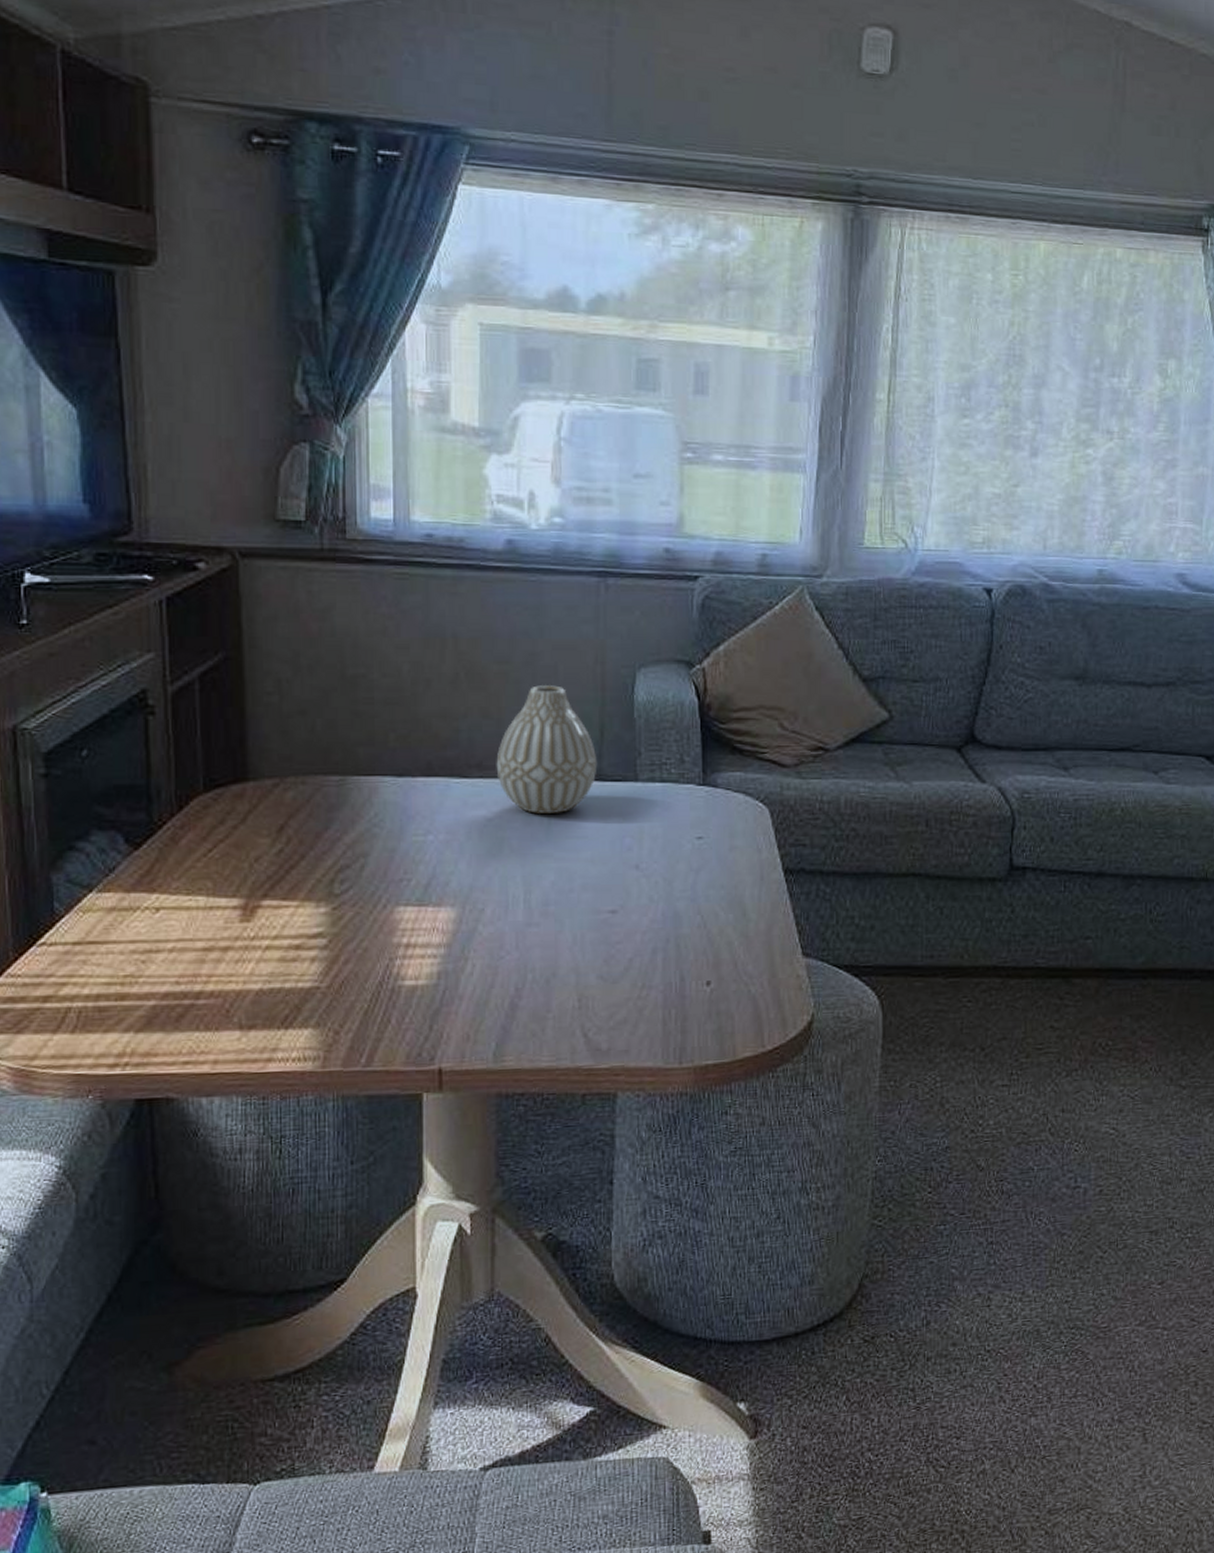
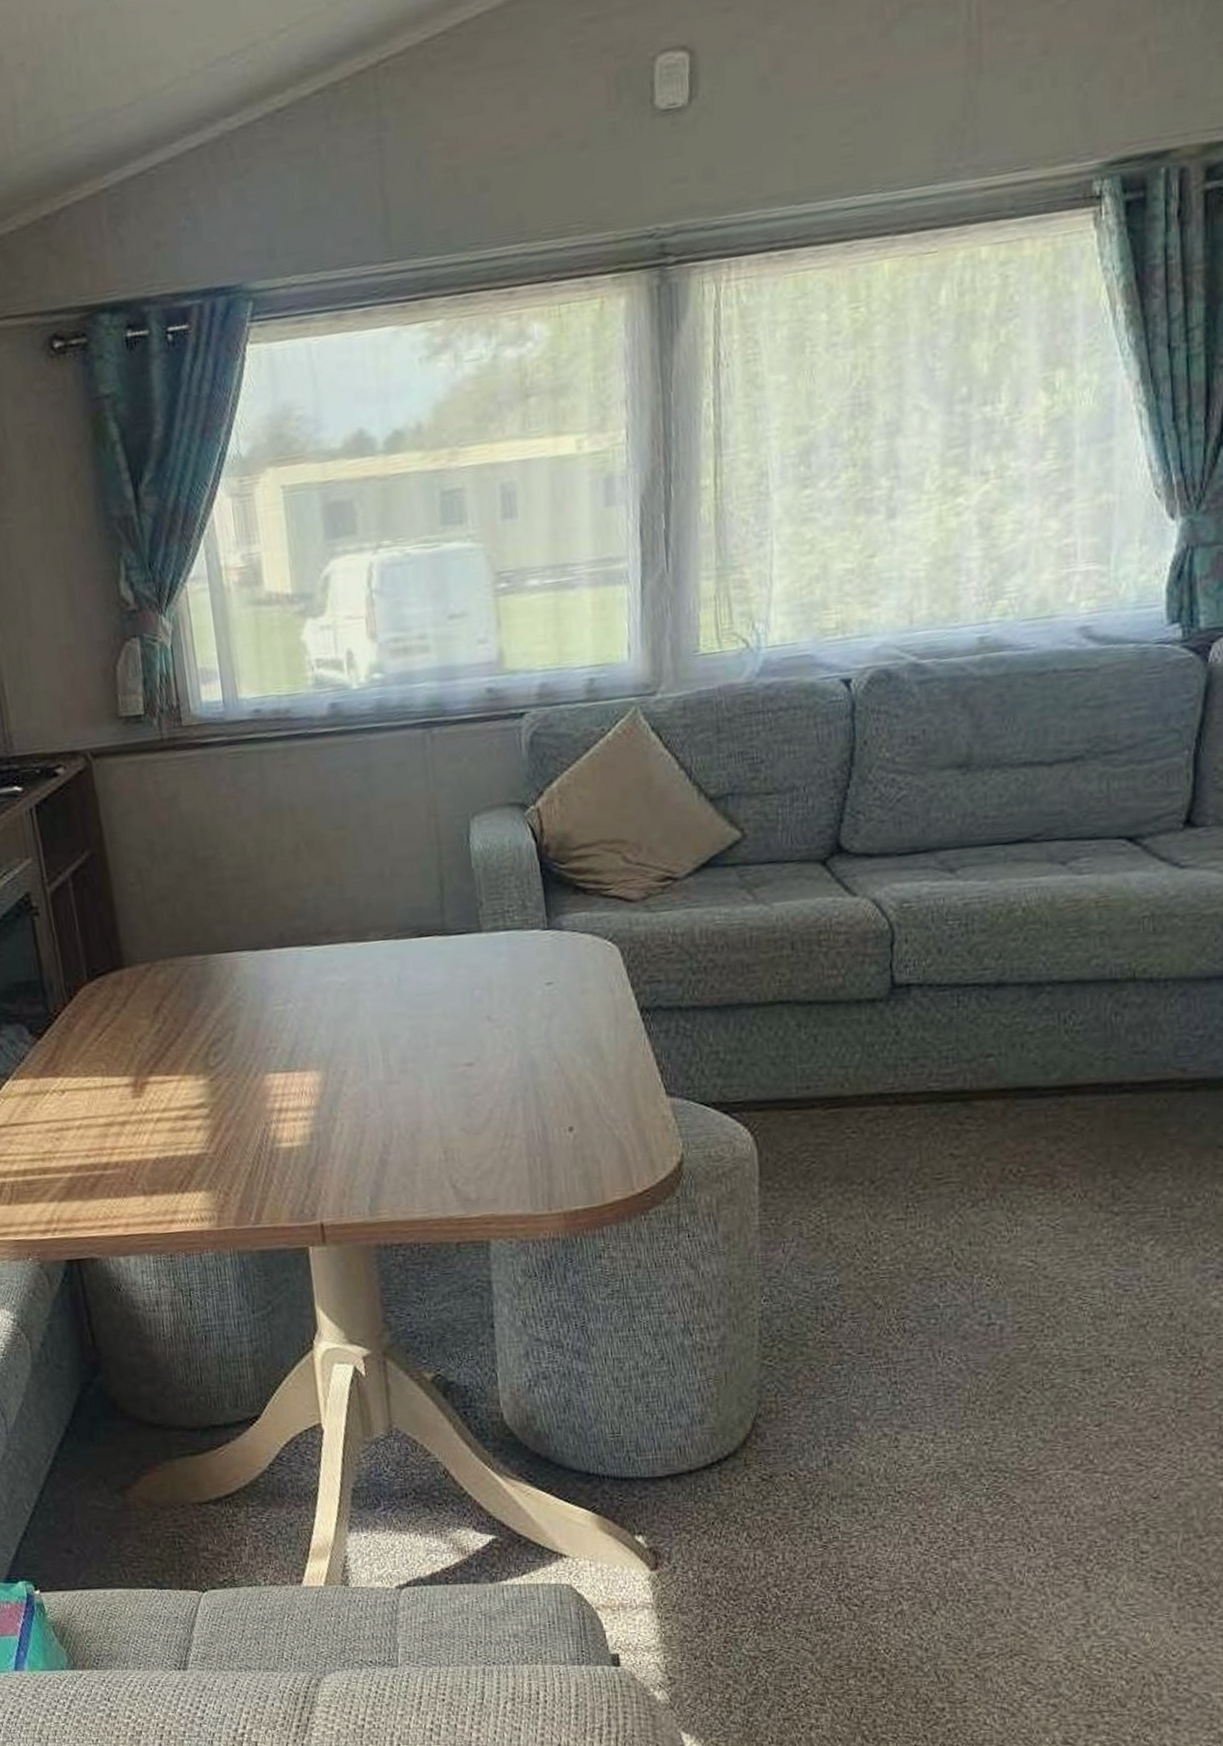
vase: present [496,684,598,814] -> none [342,844,441,974]

